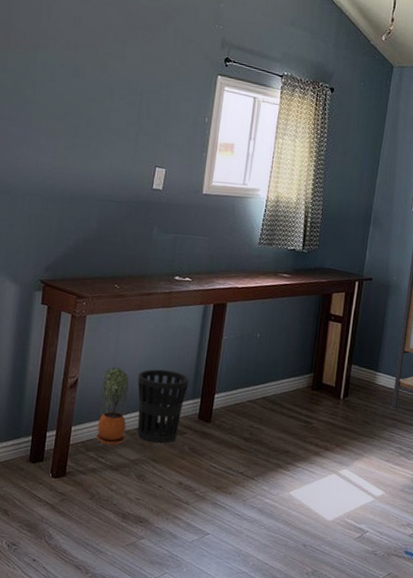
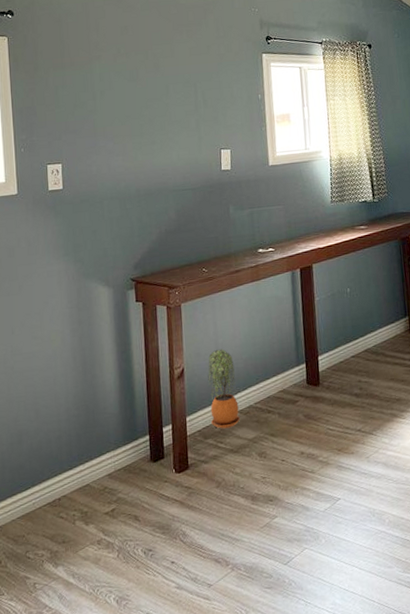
wastebasket: present [137,369,189,443] -> none [241,341,292,417]

